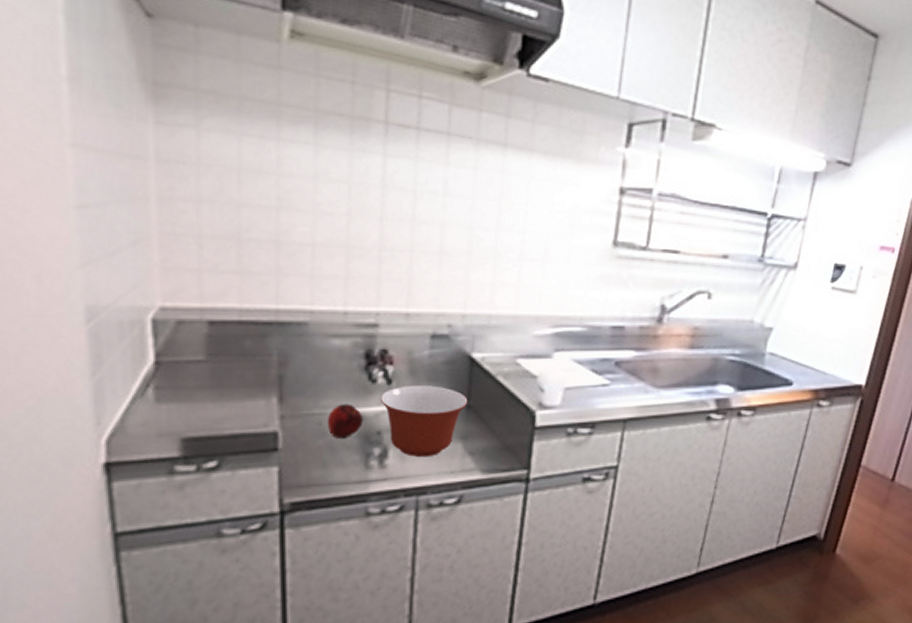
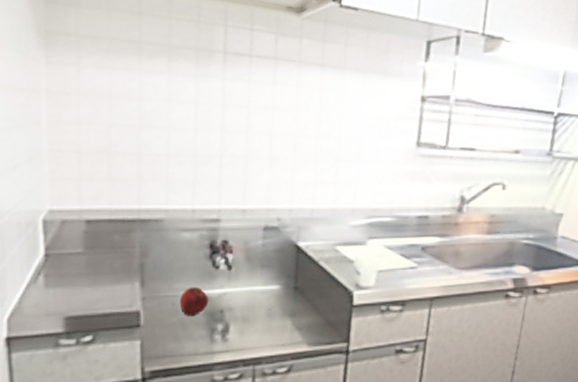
mixing bowl: present [379,385,468,458] -> none [221,270,296,333]

